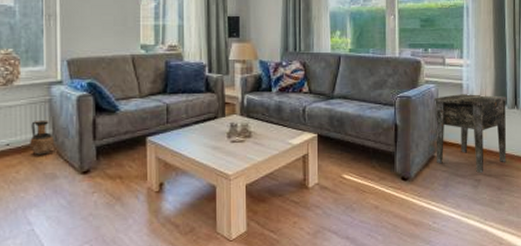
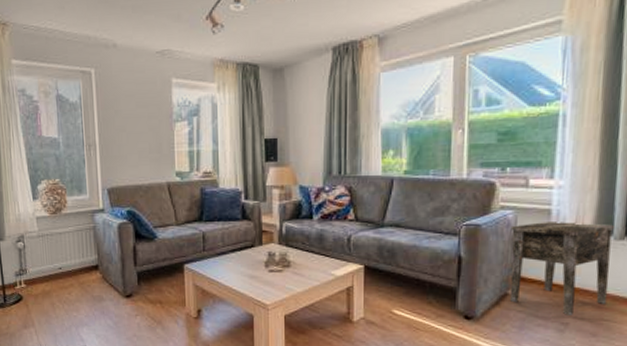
ceramic jug: present [30,119,55,155] -> none [79,246,101,278]

